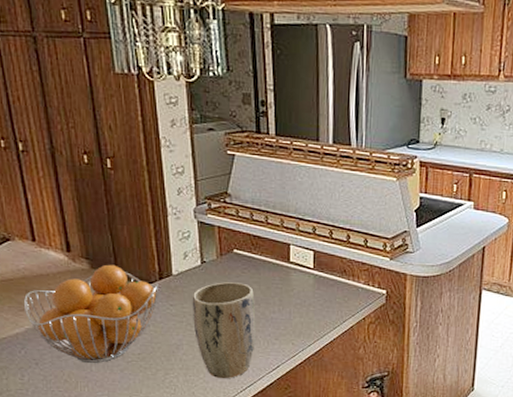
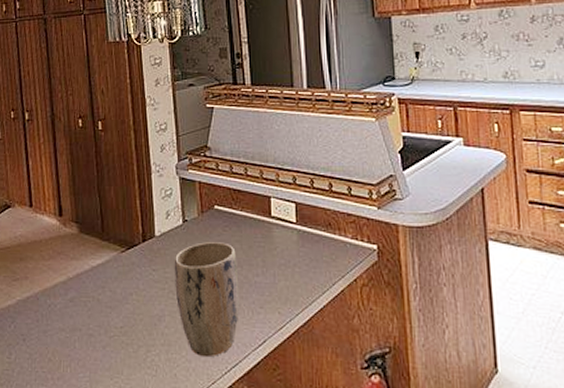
fruit basket: present [23,264,158,364] -> none [17,227,141,340]

